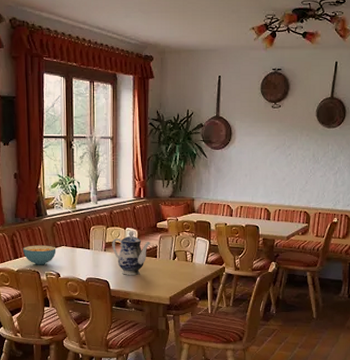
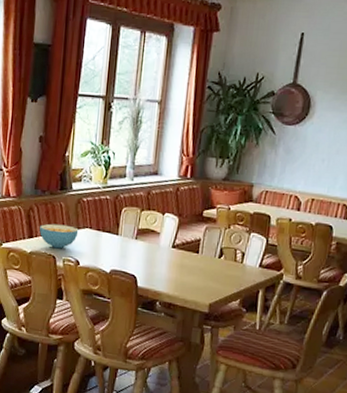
teapot: present [112,231,150,275] -> none [145,217,193,273]

